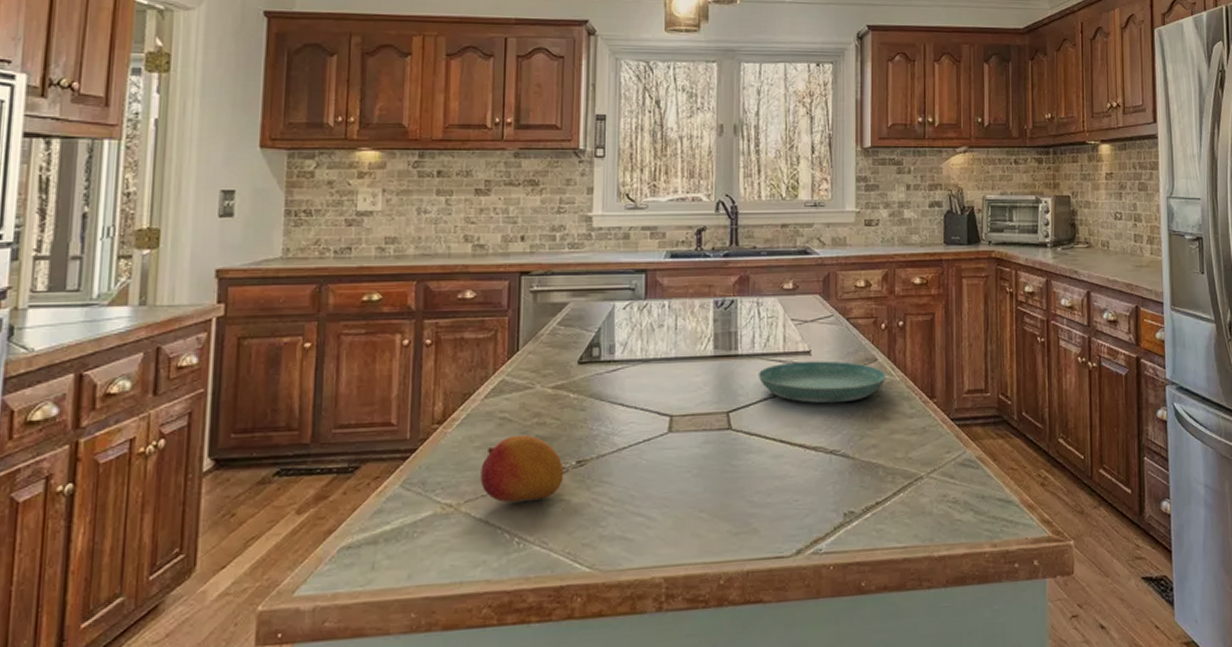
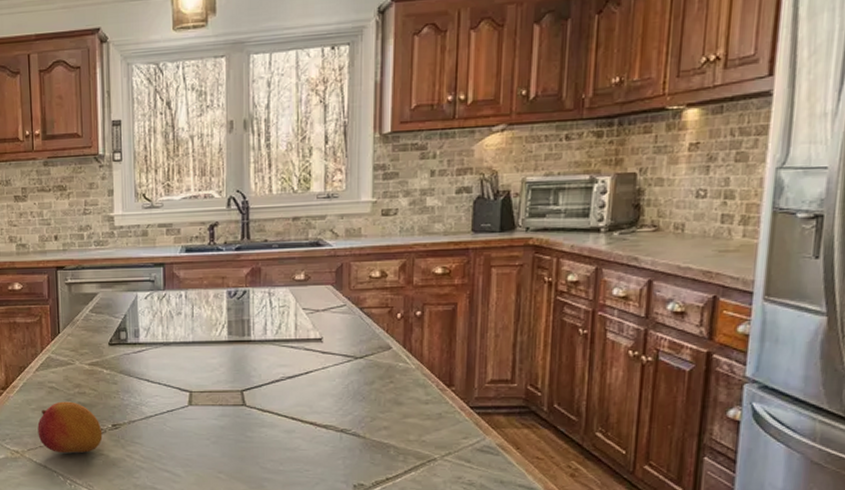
saucer: present [758,361,886,404] -> none [270,348,401,387]

